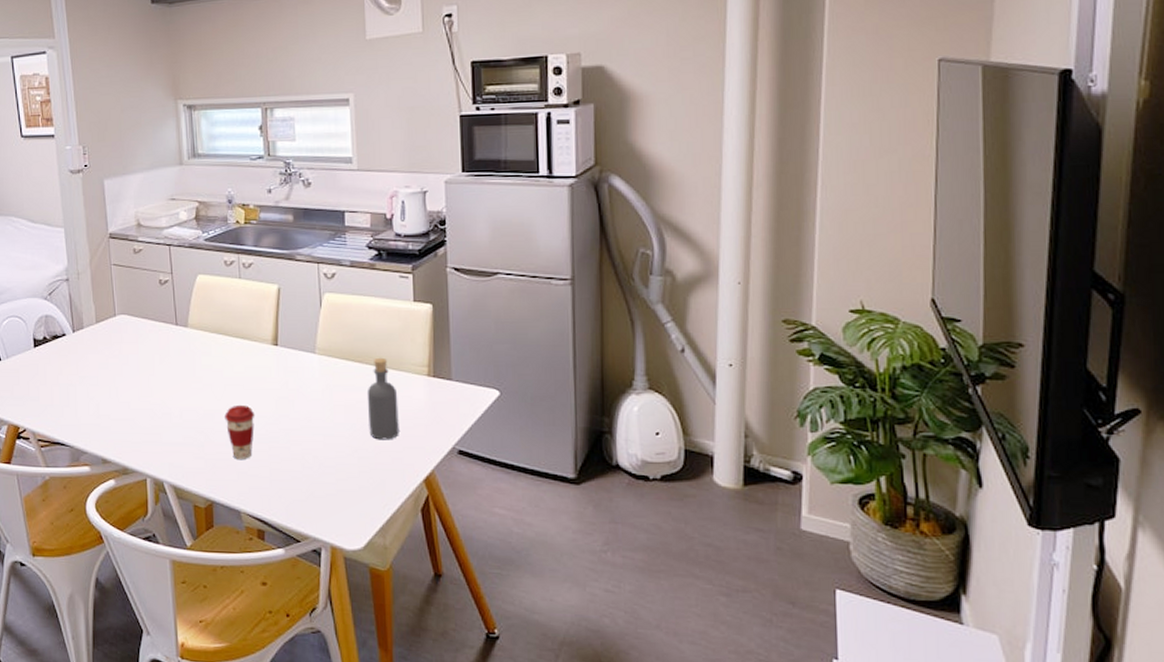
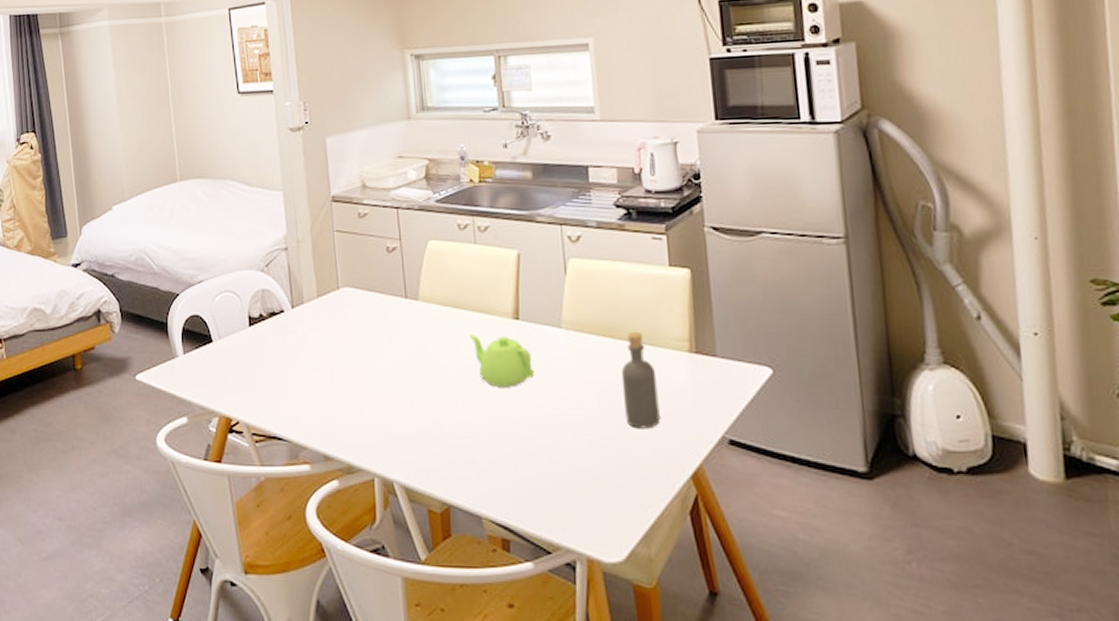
coffee cup: present [224,404,255,459] -> none [461,389,496,454]
teapot: none [232,358,290,403] -> present [468,334,534,387]

